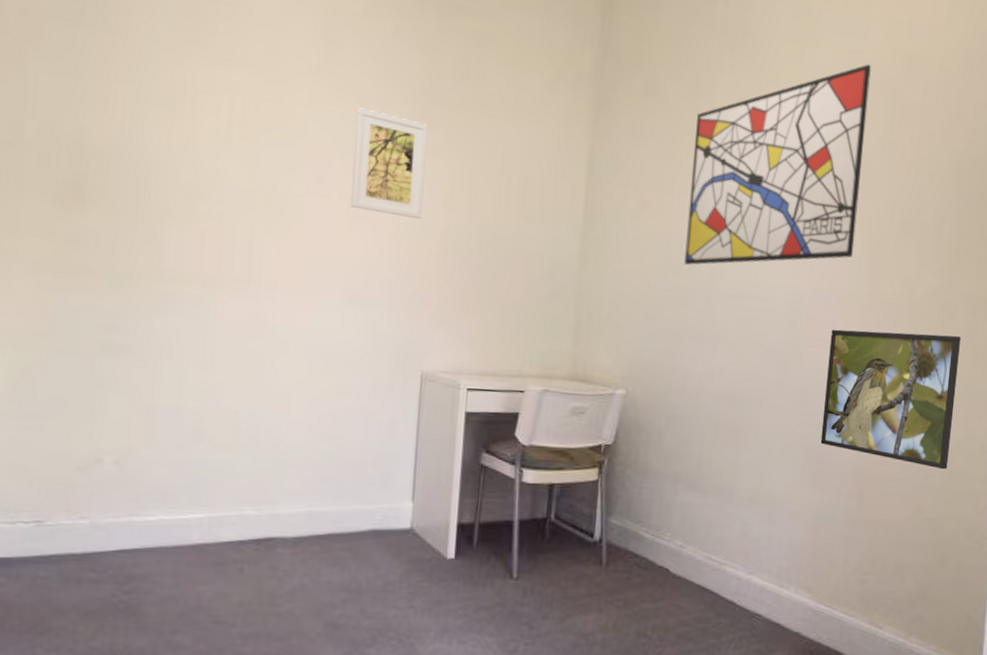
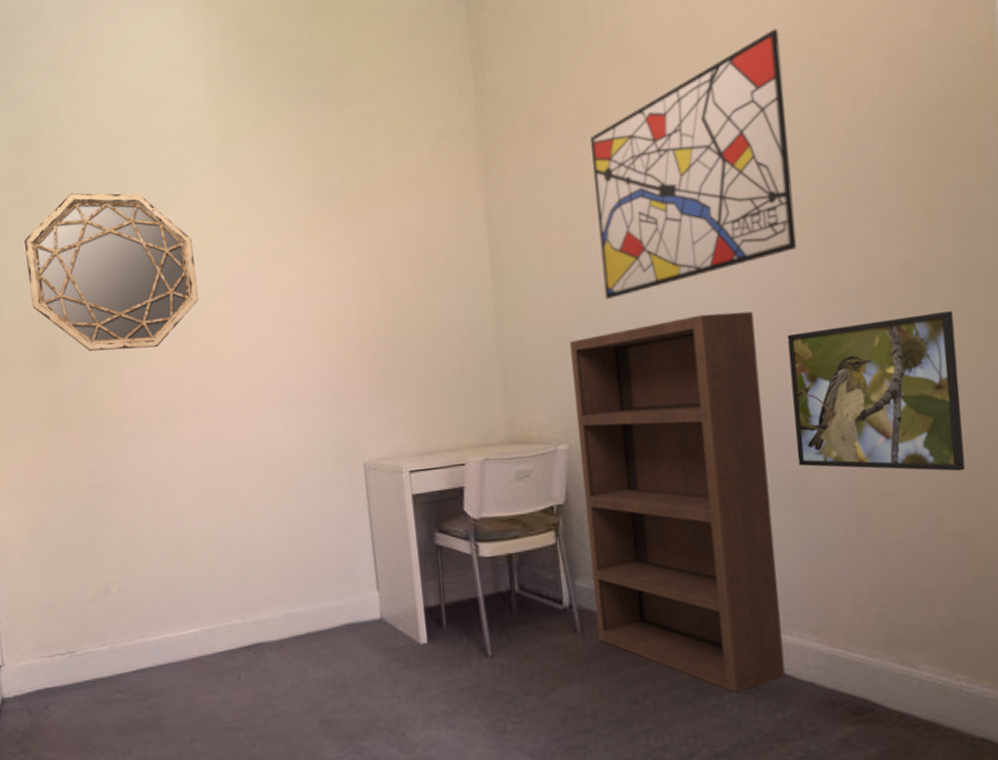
home mirror: none [62,20,274,210] -> present [24,193,199,352]
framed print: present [350,107,428,220] -> none [261,219,337,317]
bookcase: none [621,295,807,636] -> present [569,311,786,693]

